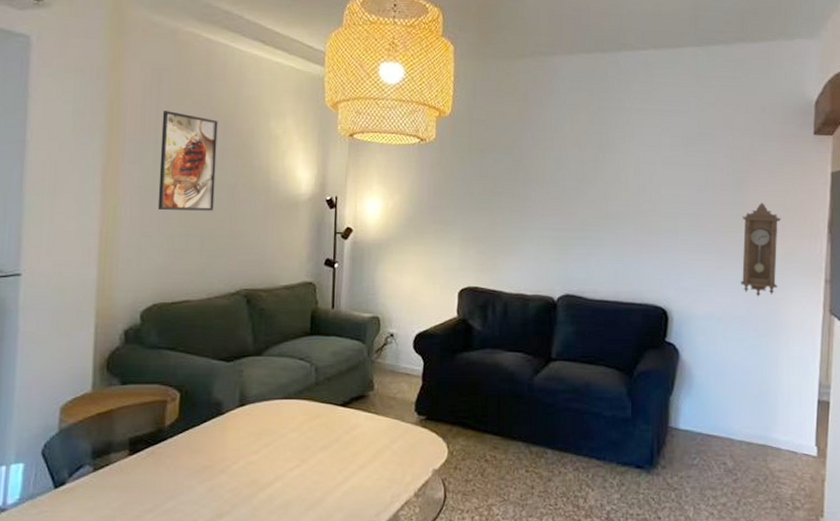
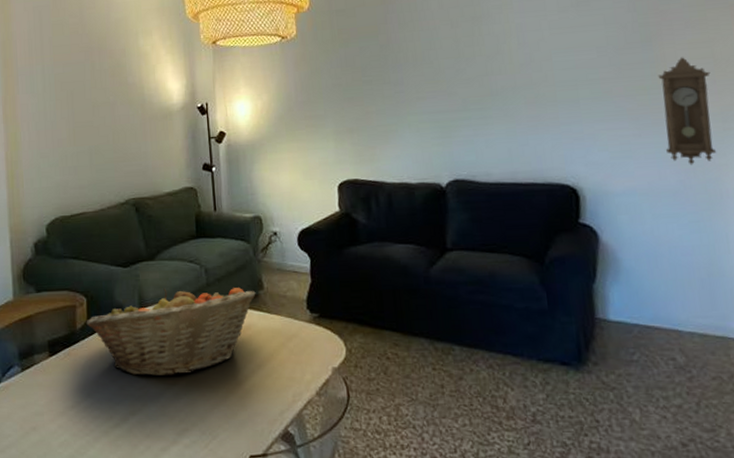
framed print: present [157,111,218,211] -> none [46,42,98,132]
fruit basket: none [176,385,366,478] -> present [86,288,256,377]

